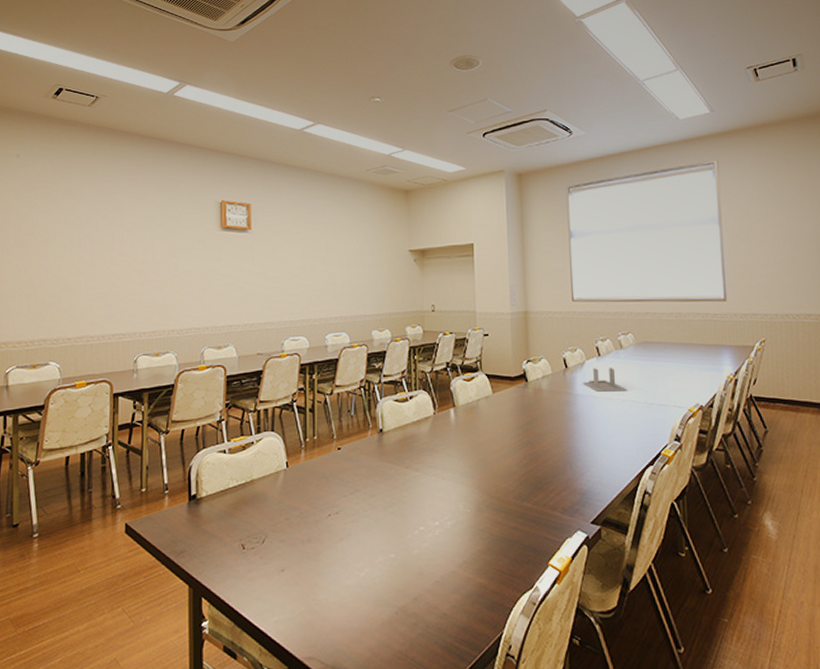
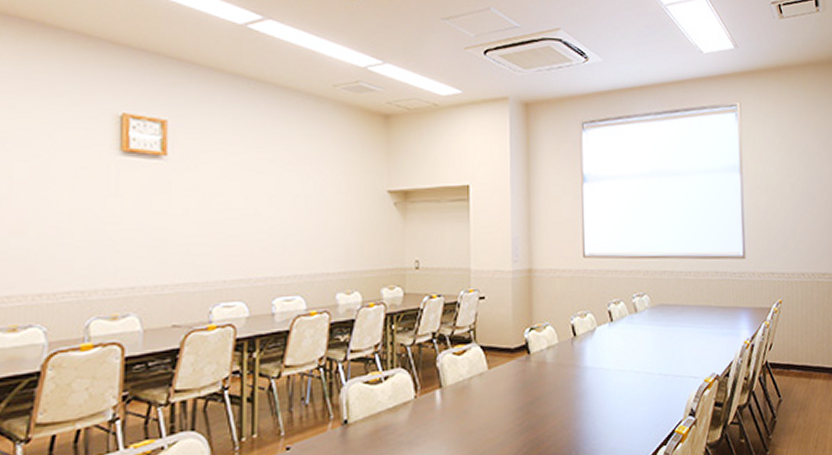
napkin holder: present [583,368,627,392] -> none [593,335,641,363]

